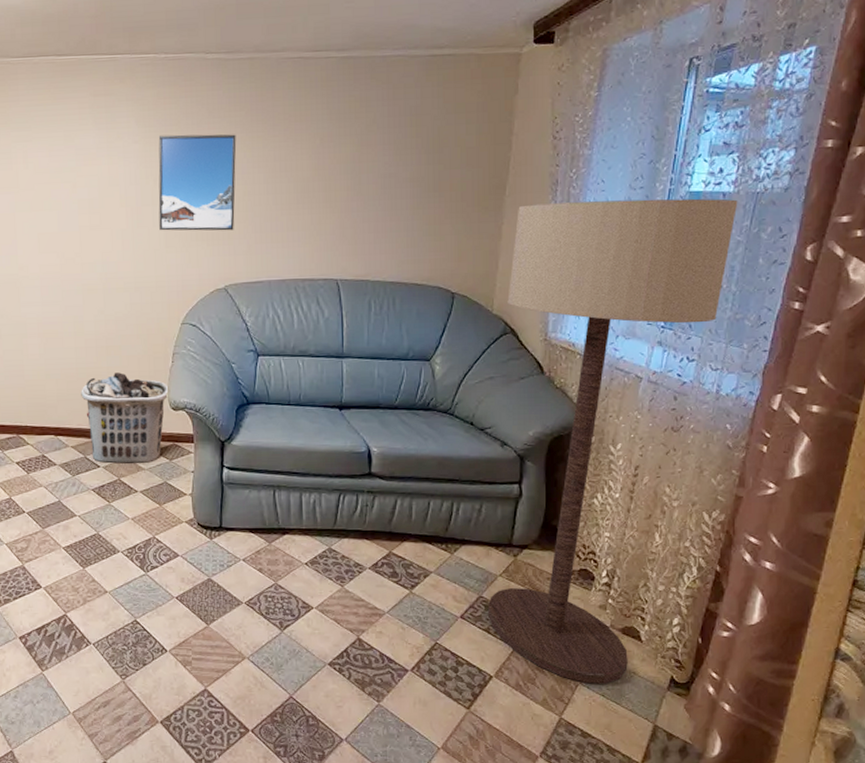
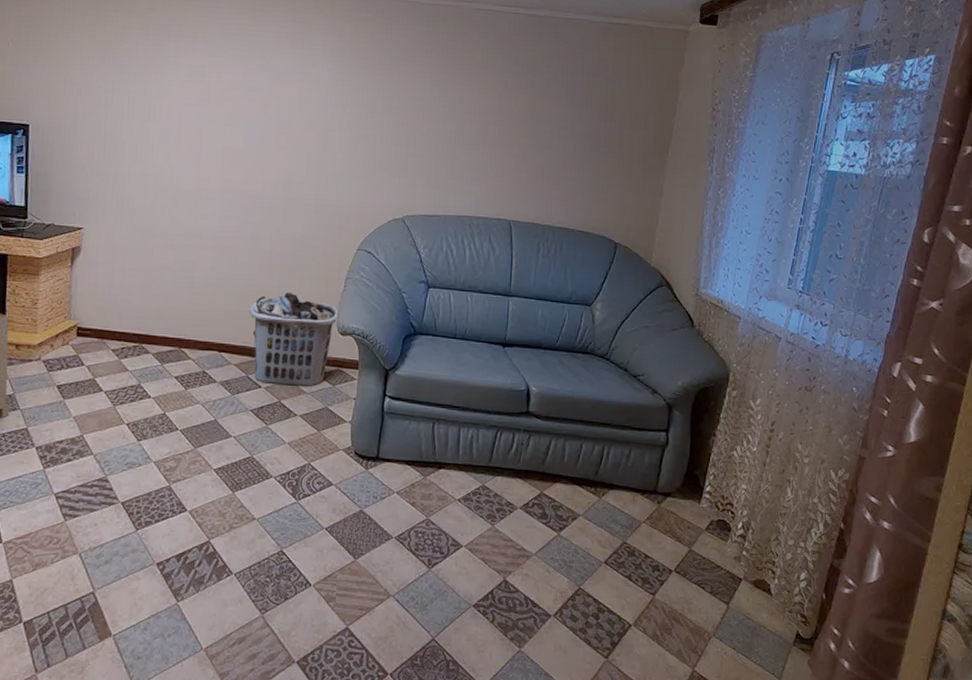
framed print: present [158,134,237,231] -> none [344,66,426,164]
floor lamp: present [487,198,738,684] -> none [630,167,868,637]

